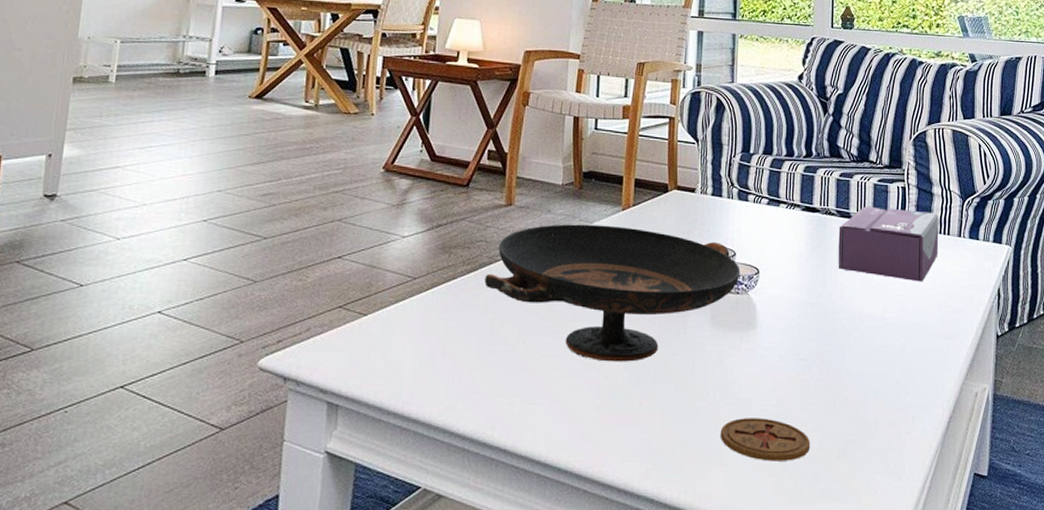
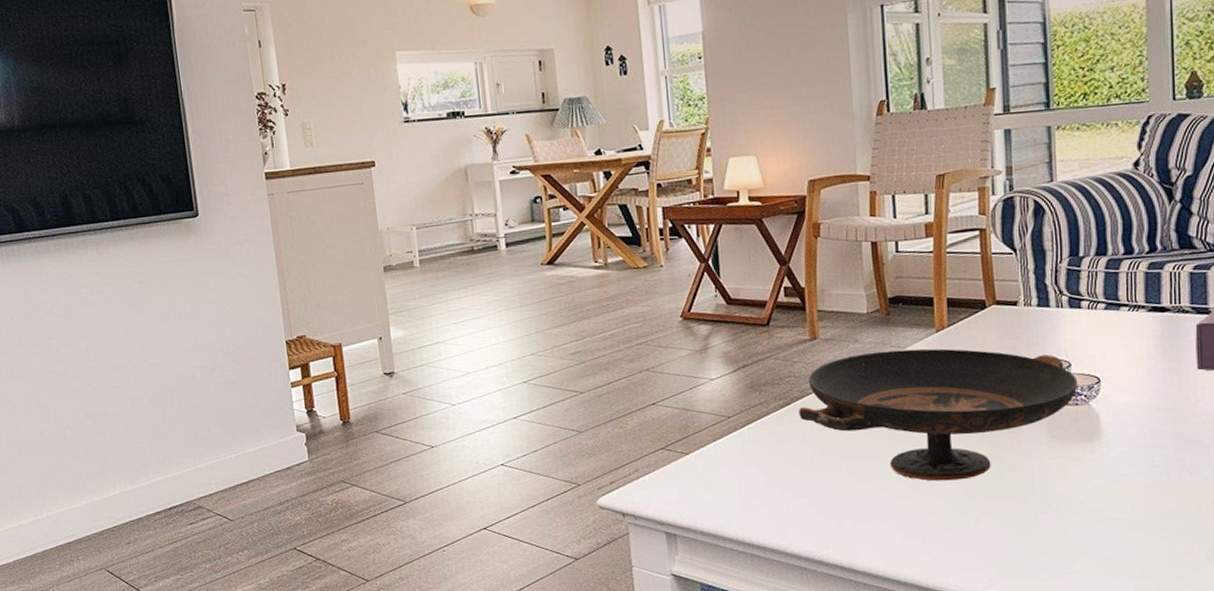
coaster: present [720,418,811,461] -> none [1068,525,1174,567]

